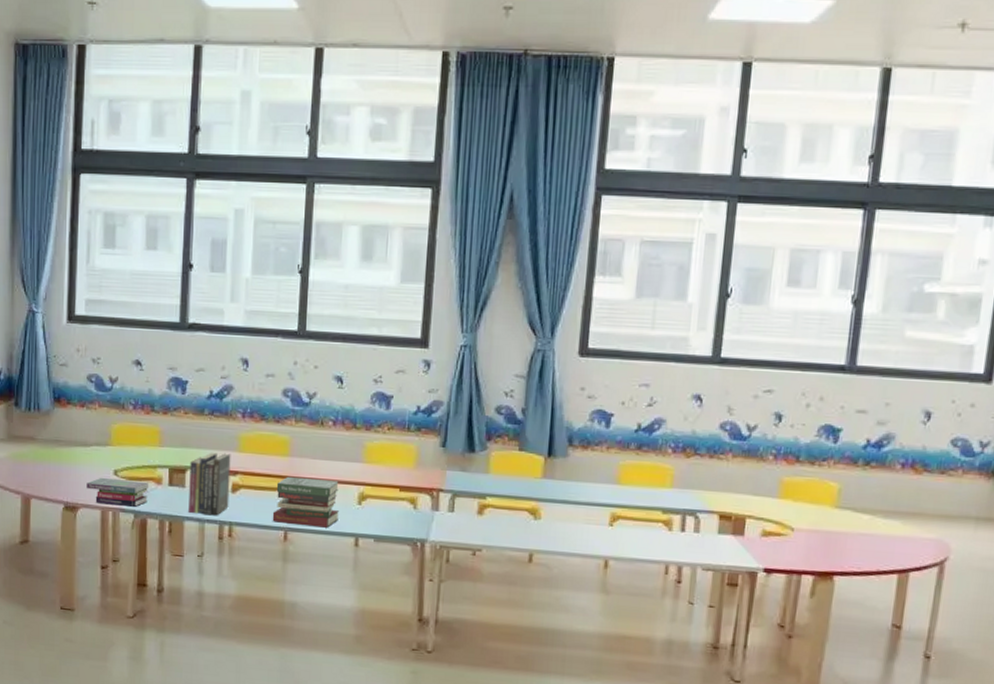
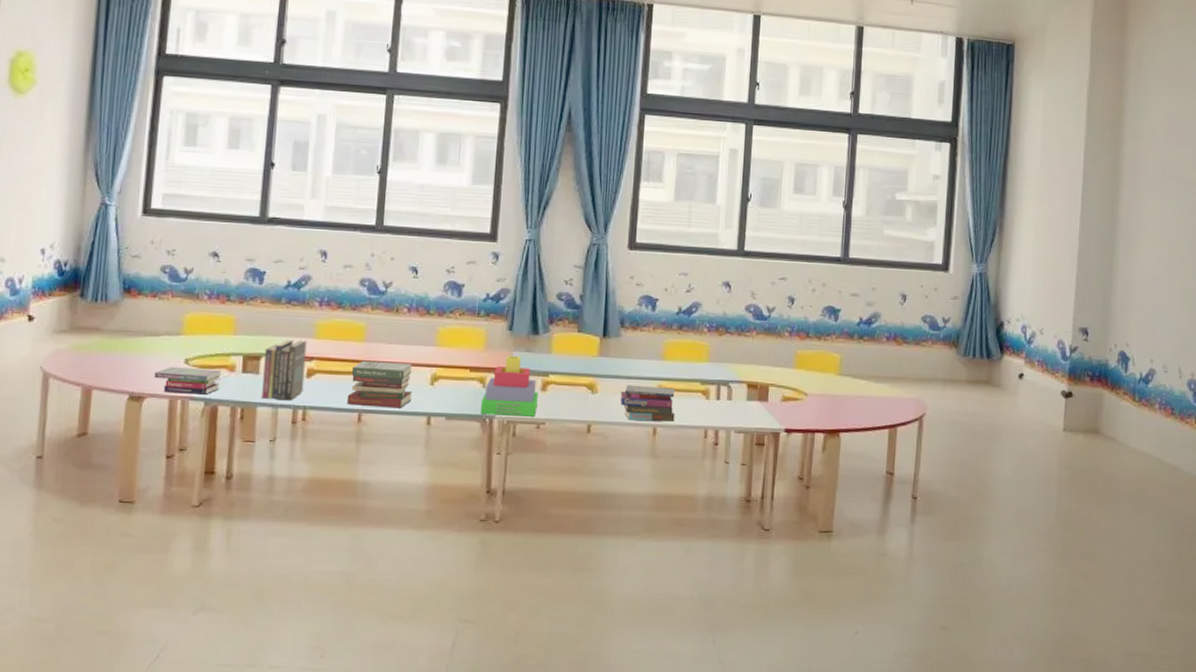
toy blocks: none [411,475,474,543] -> present [480,355,538,417]
books: none [566,511,632,554] -> present [619,384,675,422]

